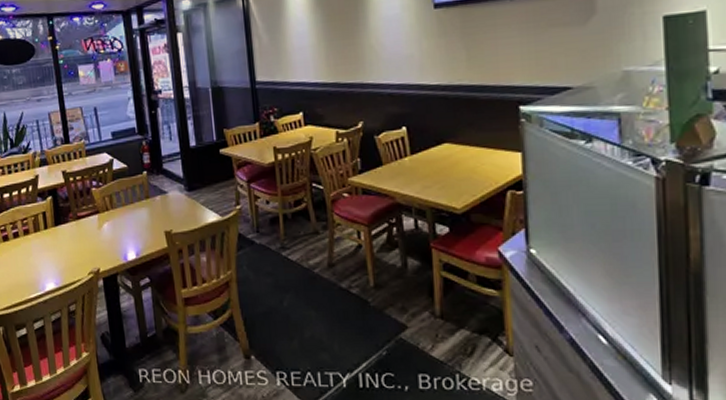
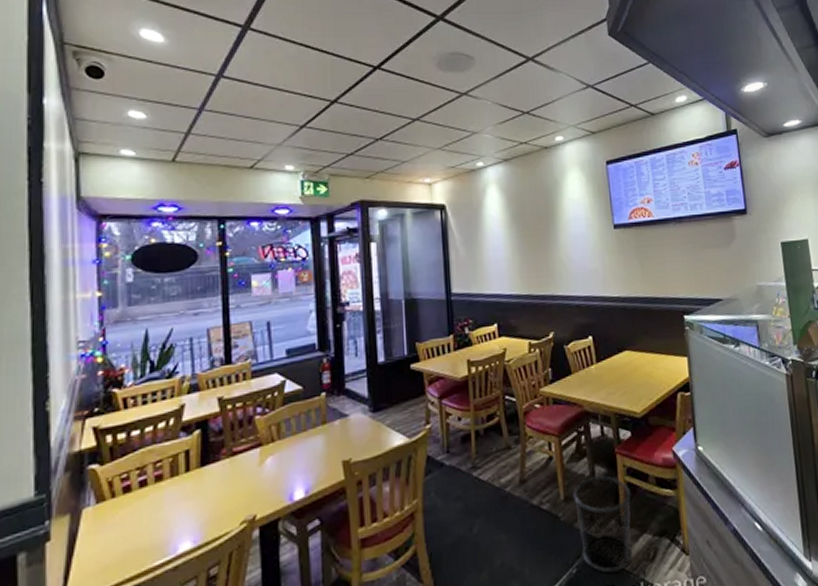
waste bin: none [383,269,448,360] -> present [573,476,632,573]

